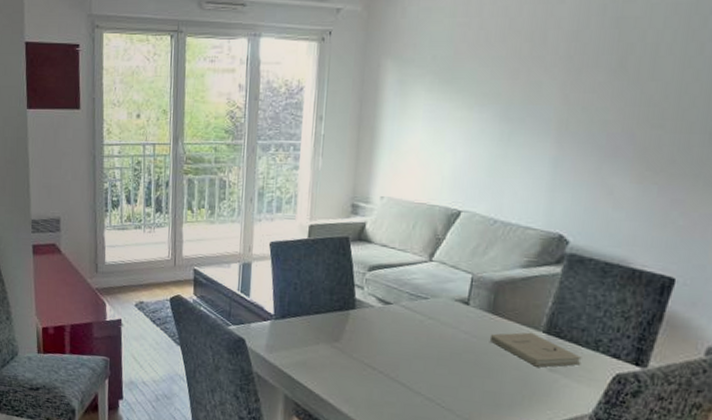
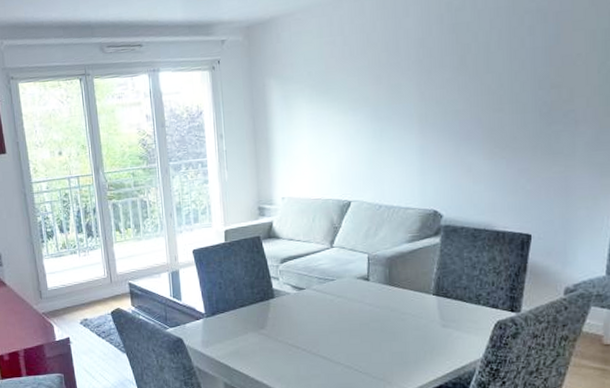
book: present [489,332,582,367] -> none [390,296,468,325]

